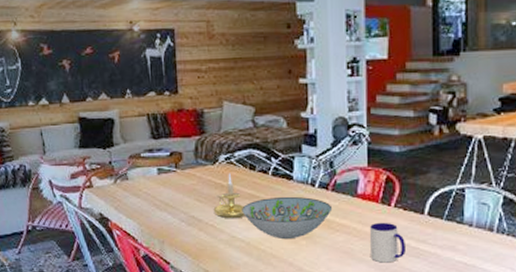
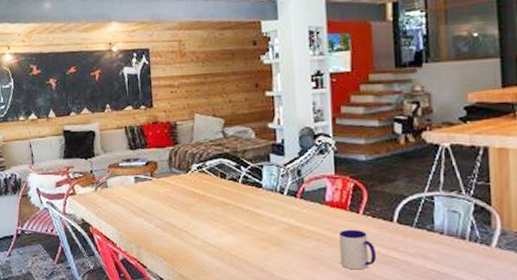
candle holder: present [213,173,245,219] -> none [187,181,217,225]
decorative bowl: present [242,196,333,240] -> none [214,203,302,246]

